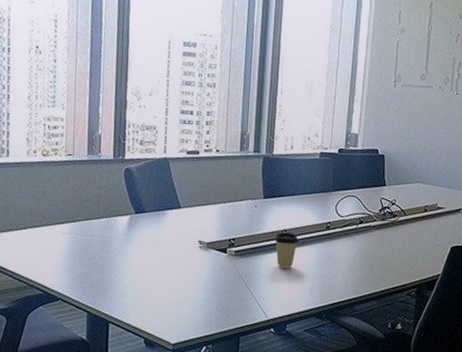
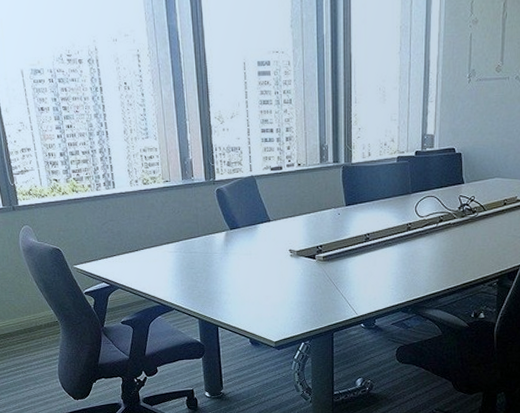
coffee cup: present [274,232,299,269] -> none [359,236,382,270]

